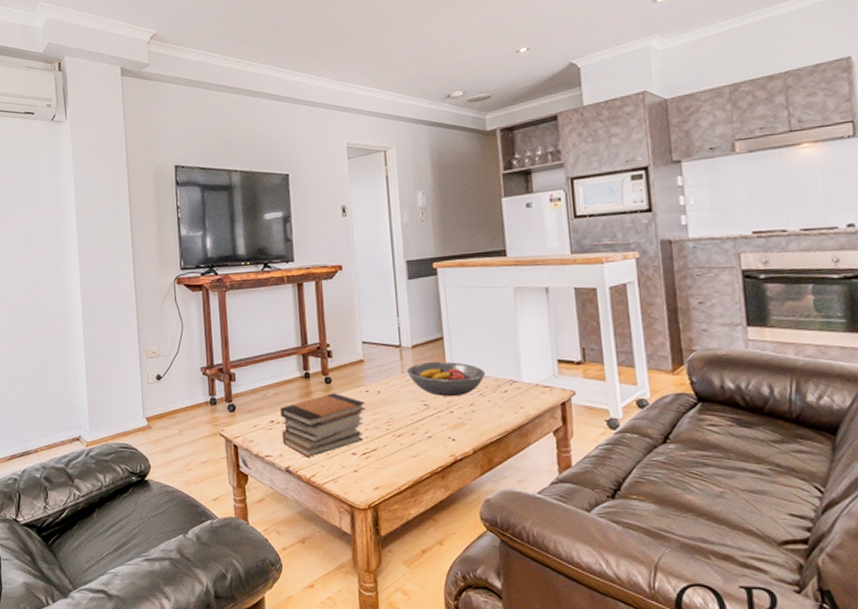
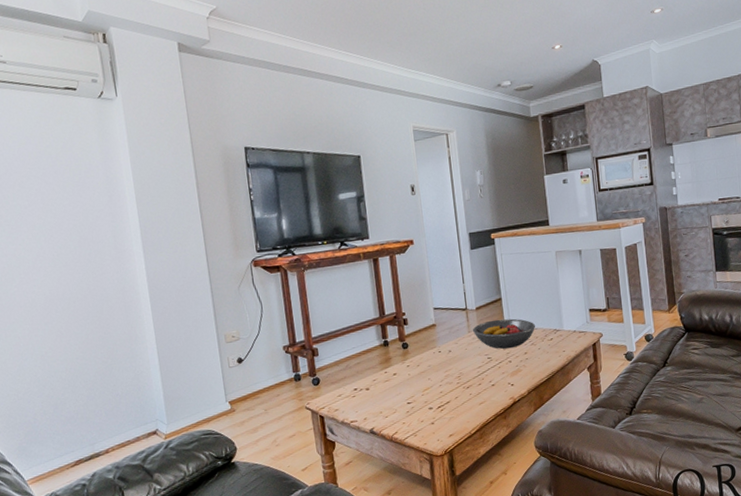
book stack: present [280,393,366,457] -> none [362,356,439,418]

